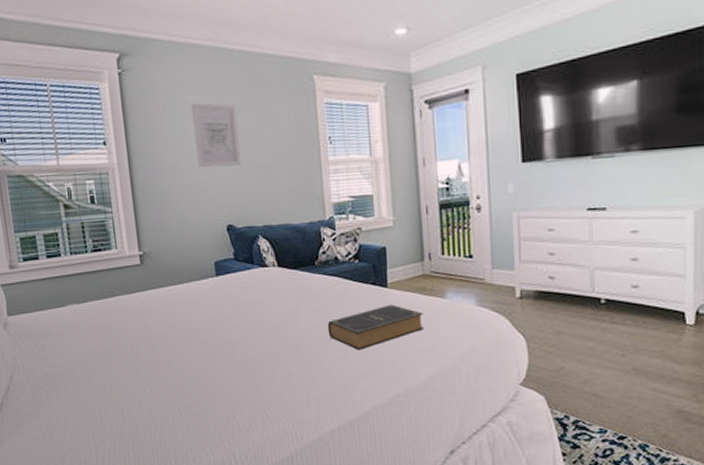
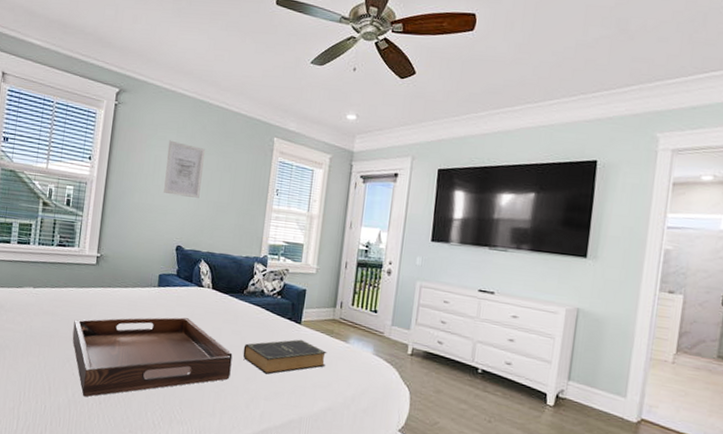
serving tray: none [131,305,319,412] -> present [72,317,233,397]

